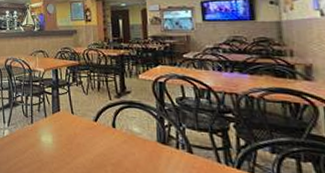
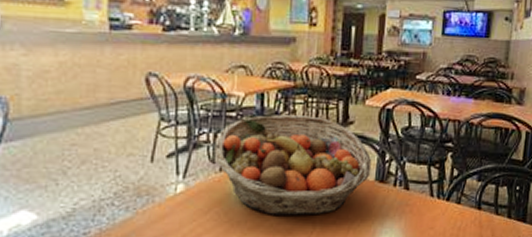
fruit basket: none [26,85,152,165] -> present [214,115,372,217]

